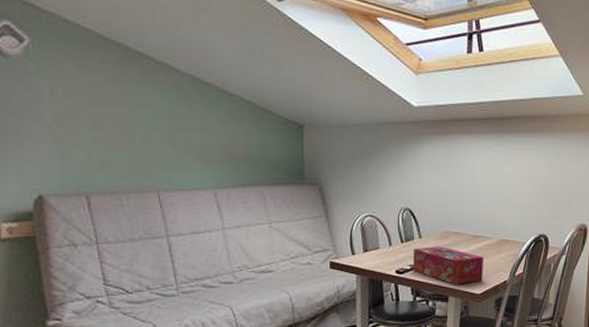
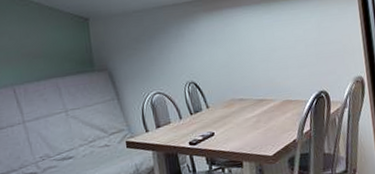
tissue box: present [413,246,484,285] -> none [203,113,273,150]

